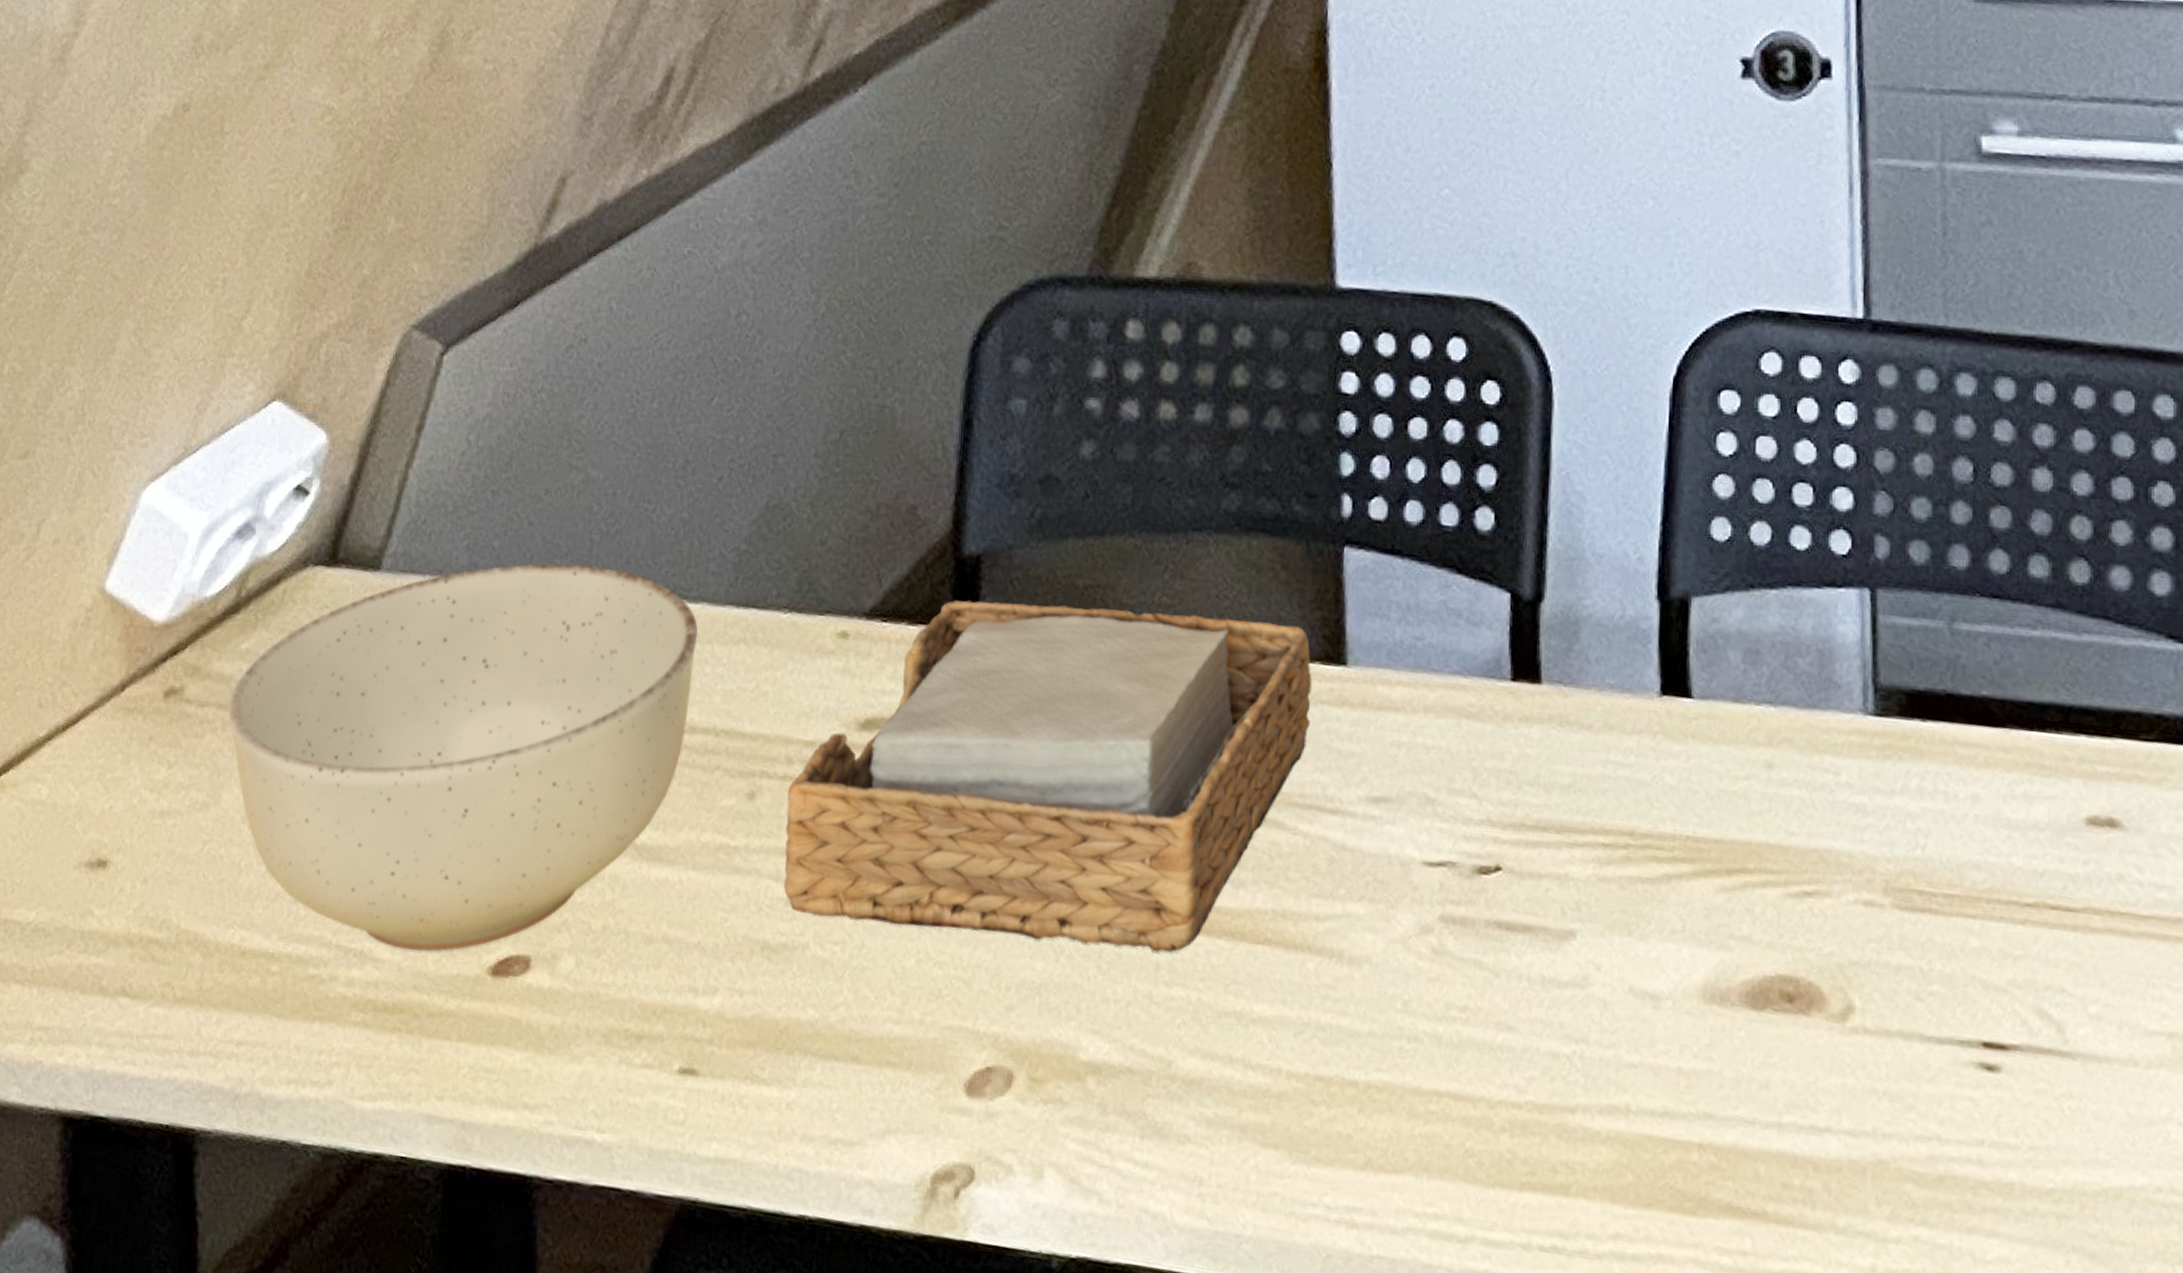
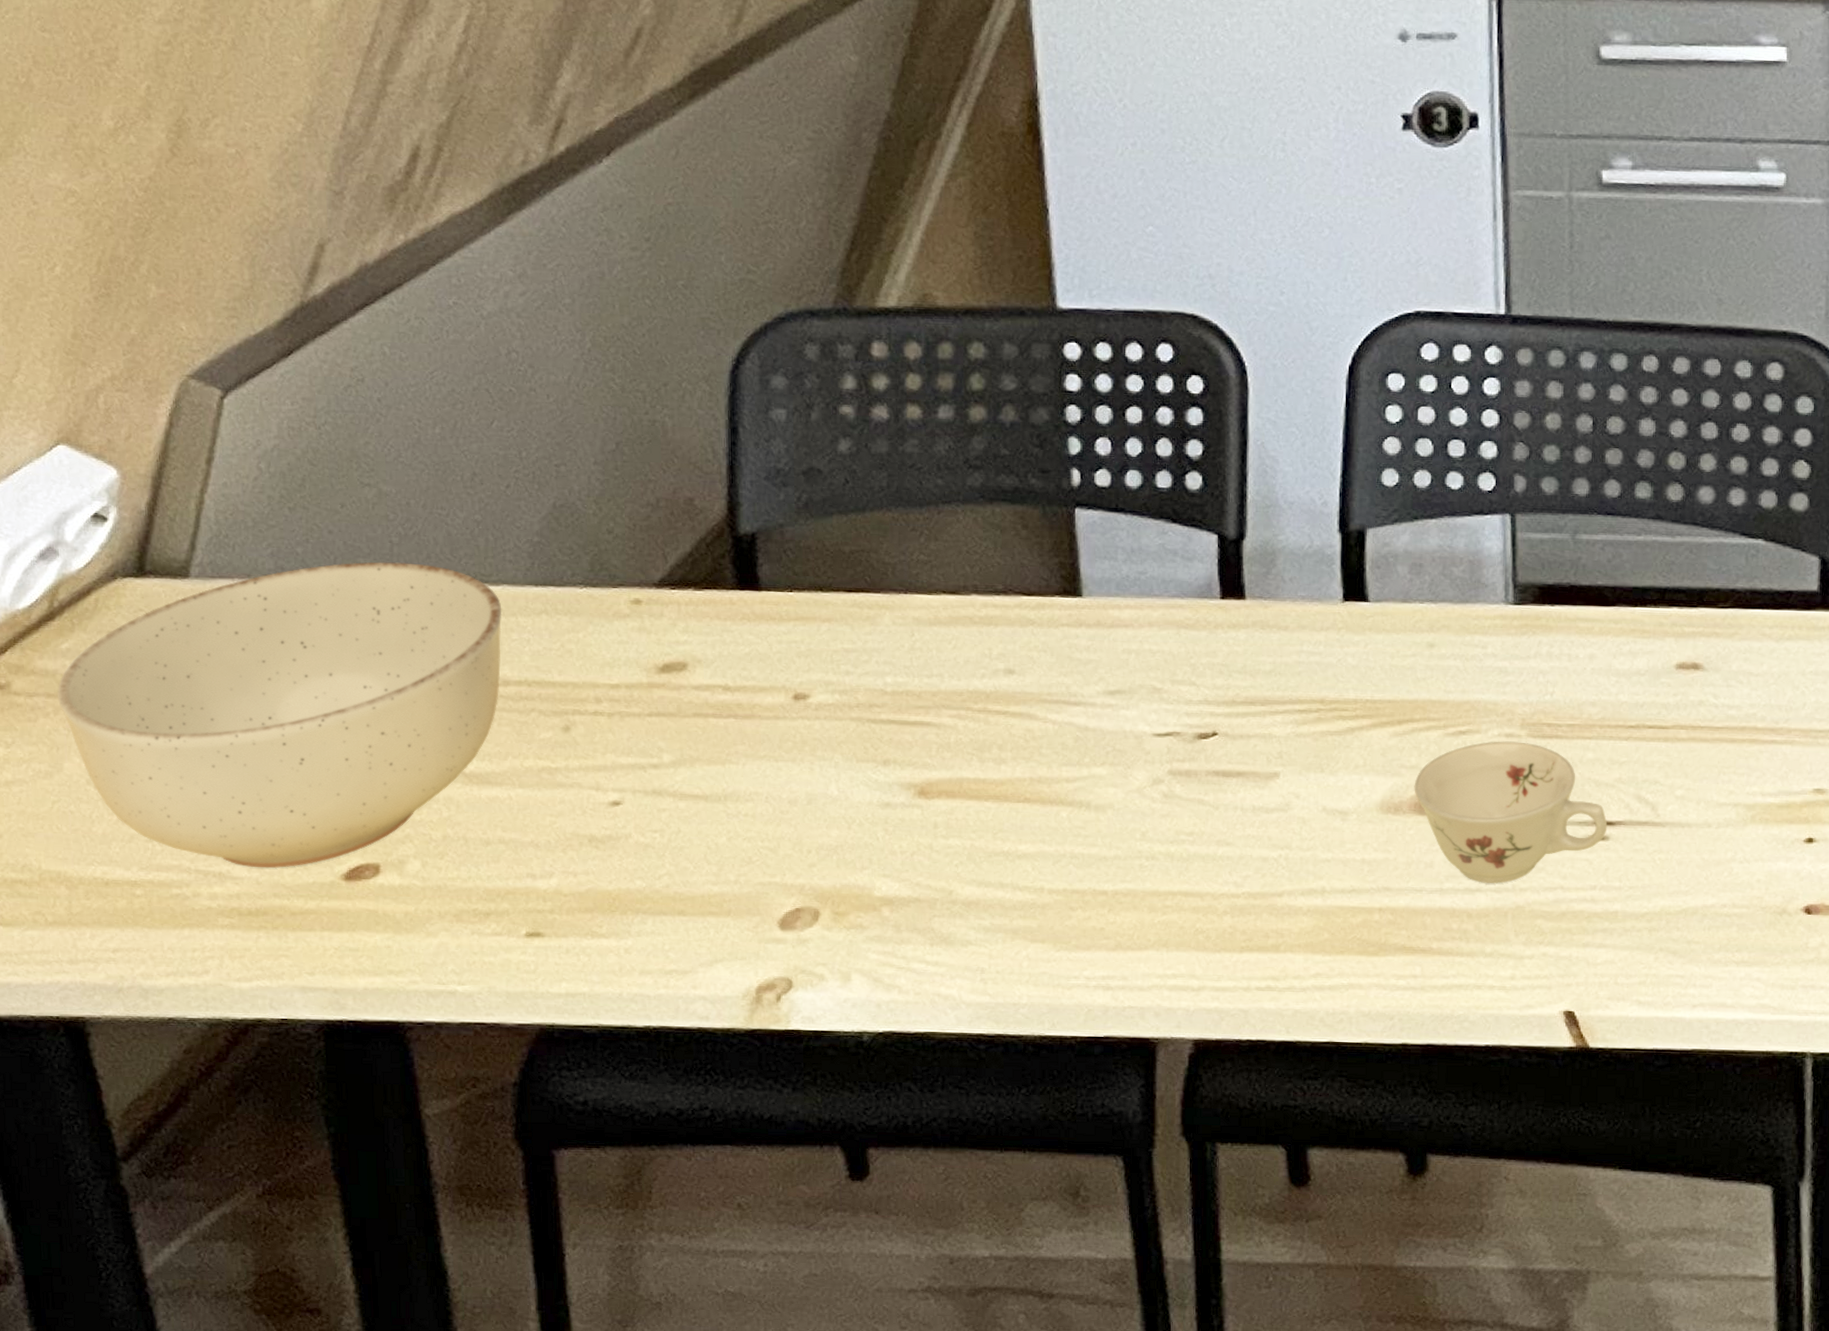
napkin holder: present [784,600,1312,953] -> none [600,566,1053,815]
teacup: none [1745,910,1999,1123] -> present [1414,741,1608,884]

